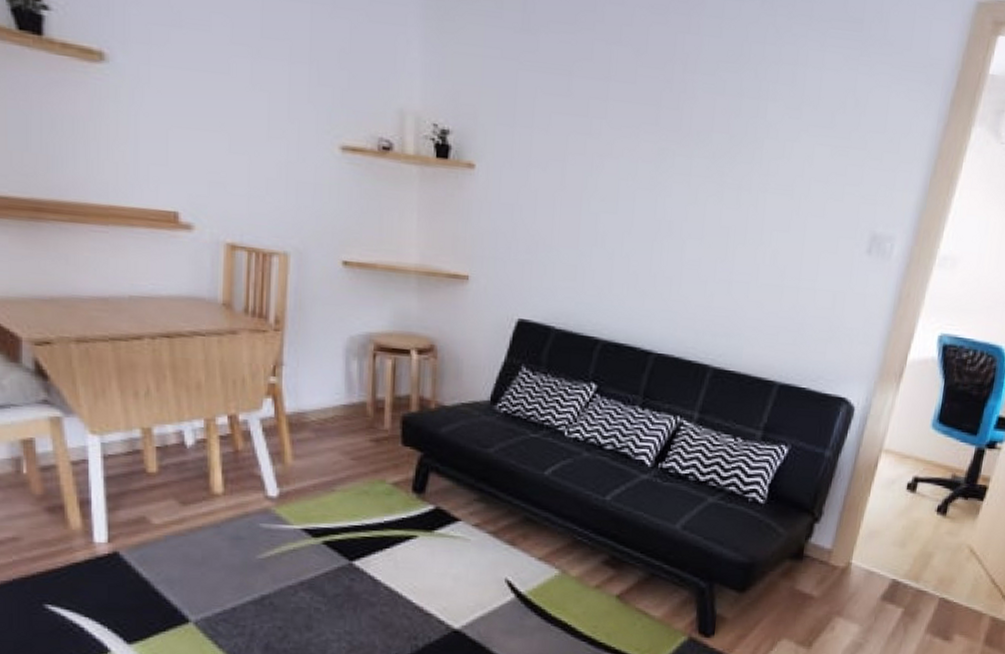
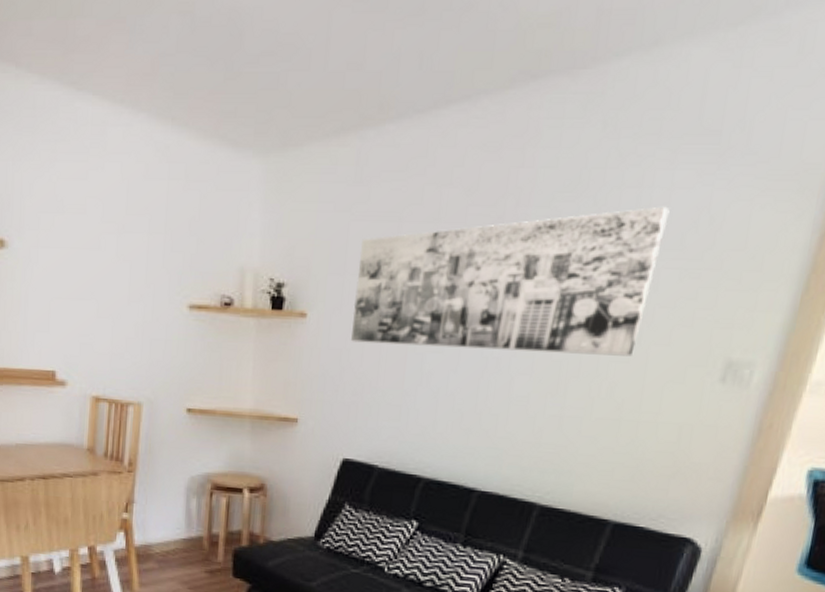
wall art: none [523,85,821,226] -> present [351,206,670,356]

